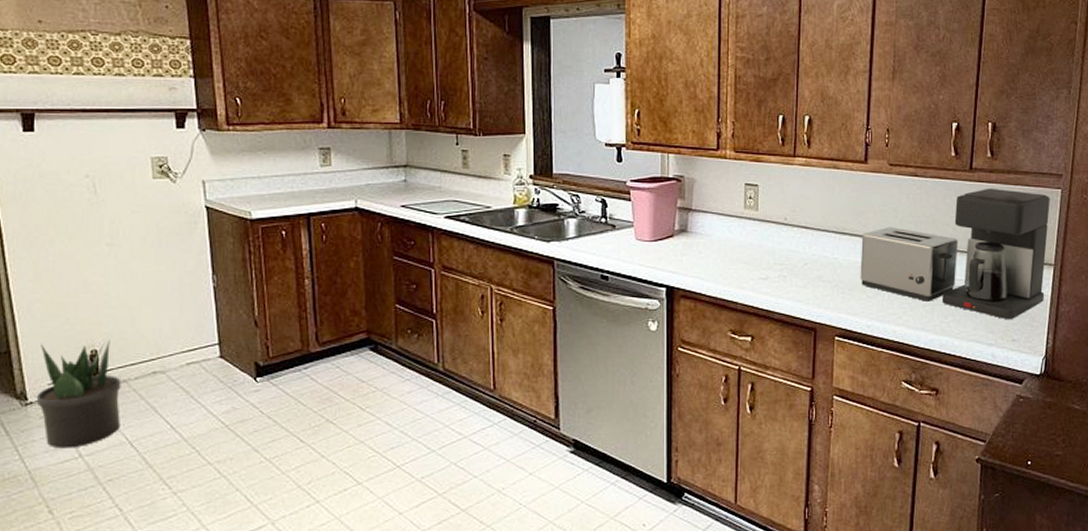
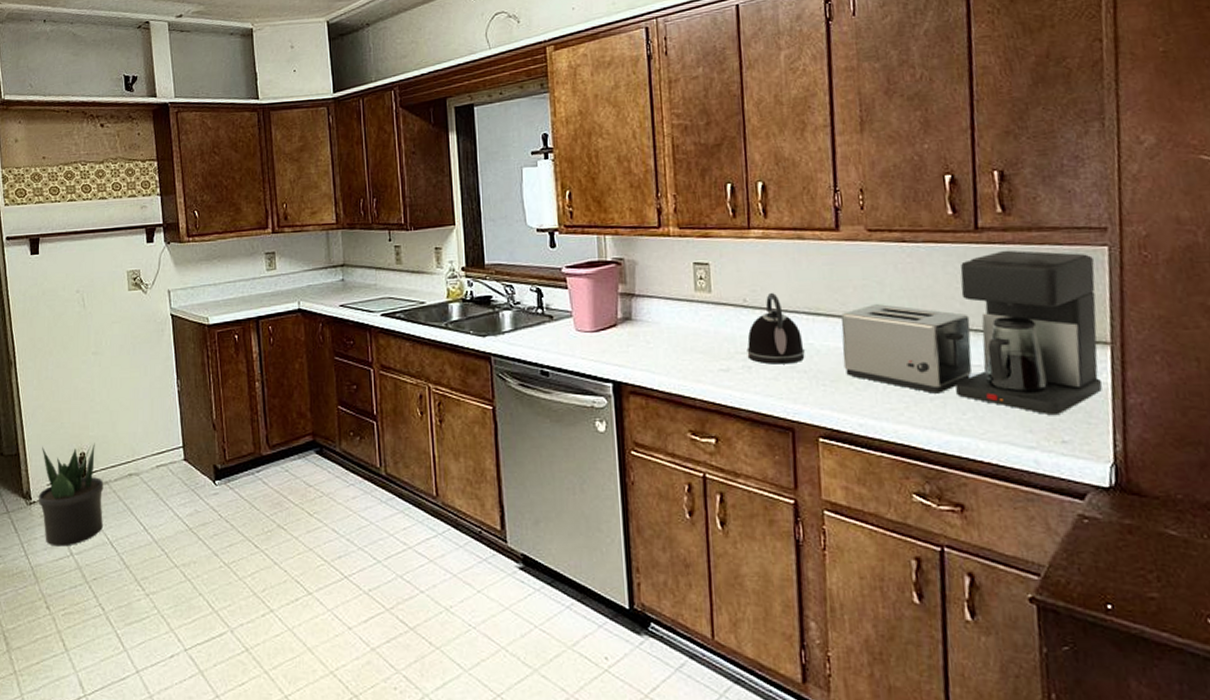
kettle: none [784,213,830,275] -> present [746,292,805,365]

